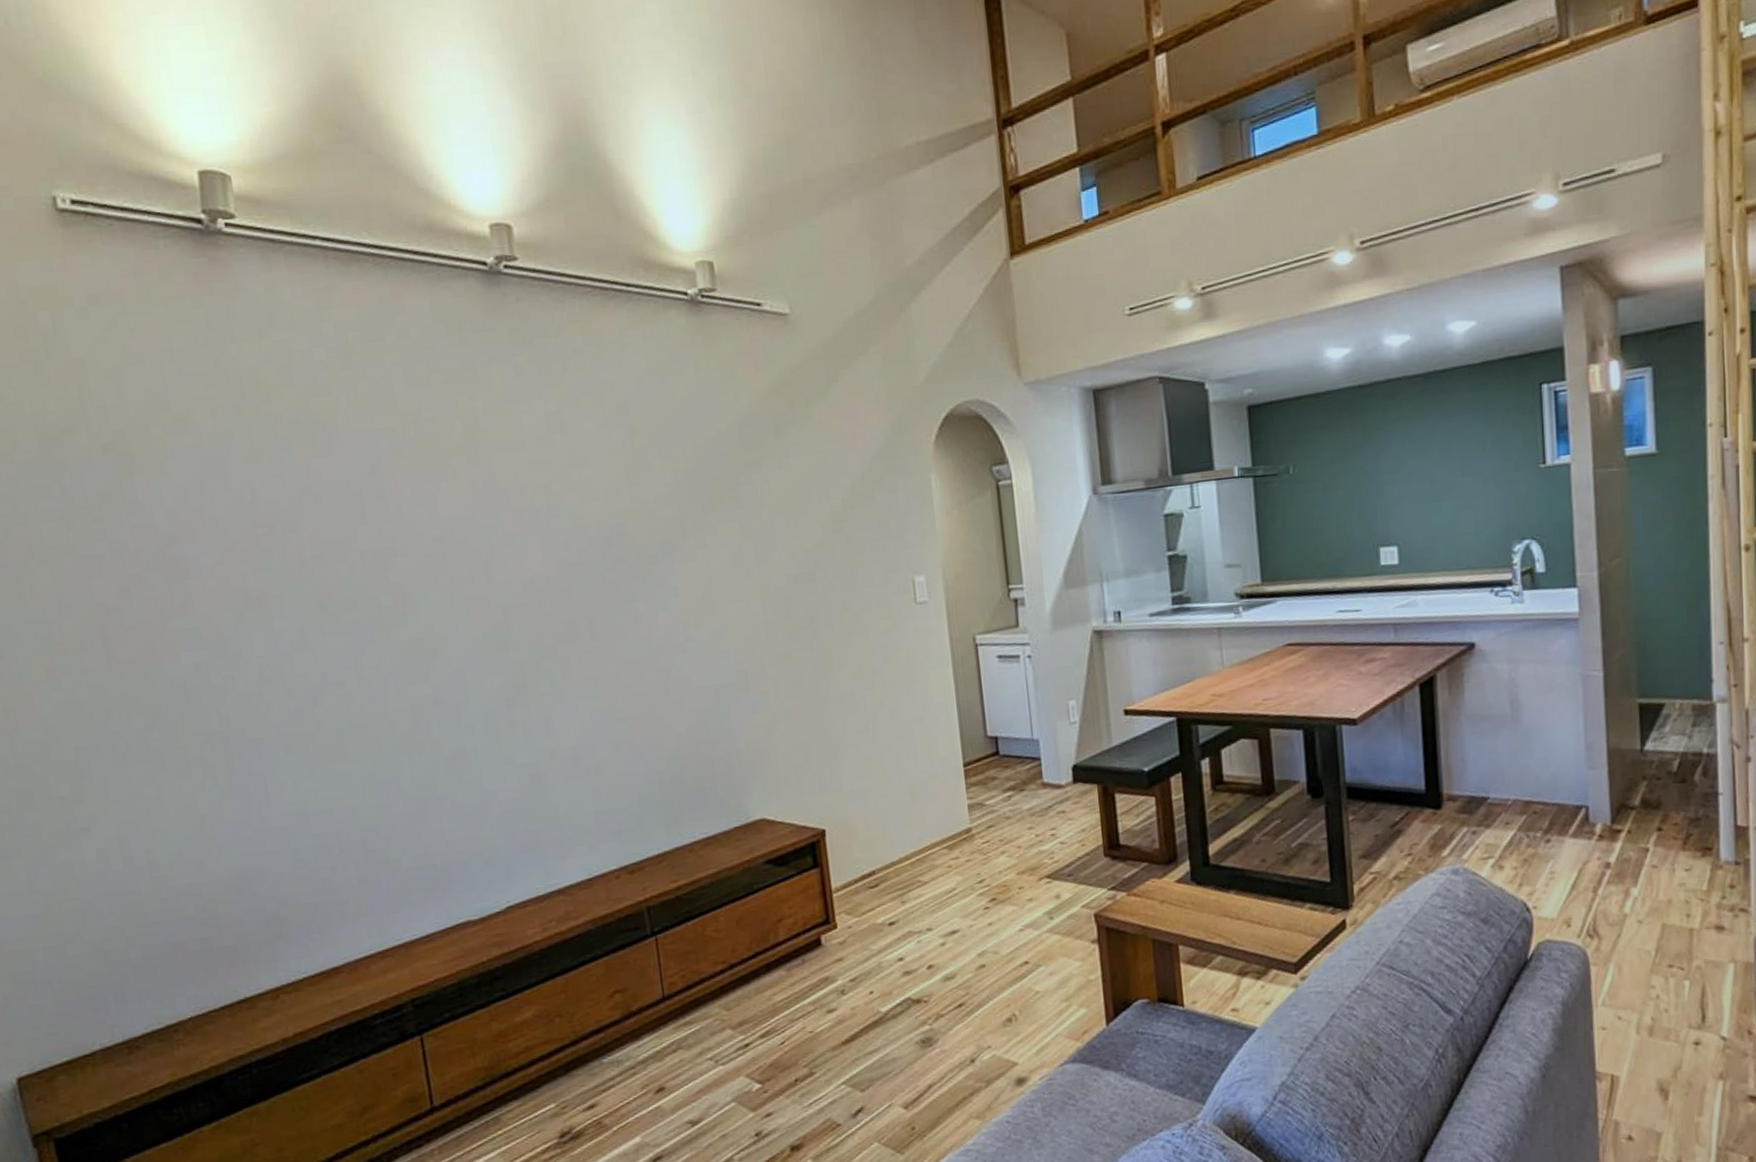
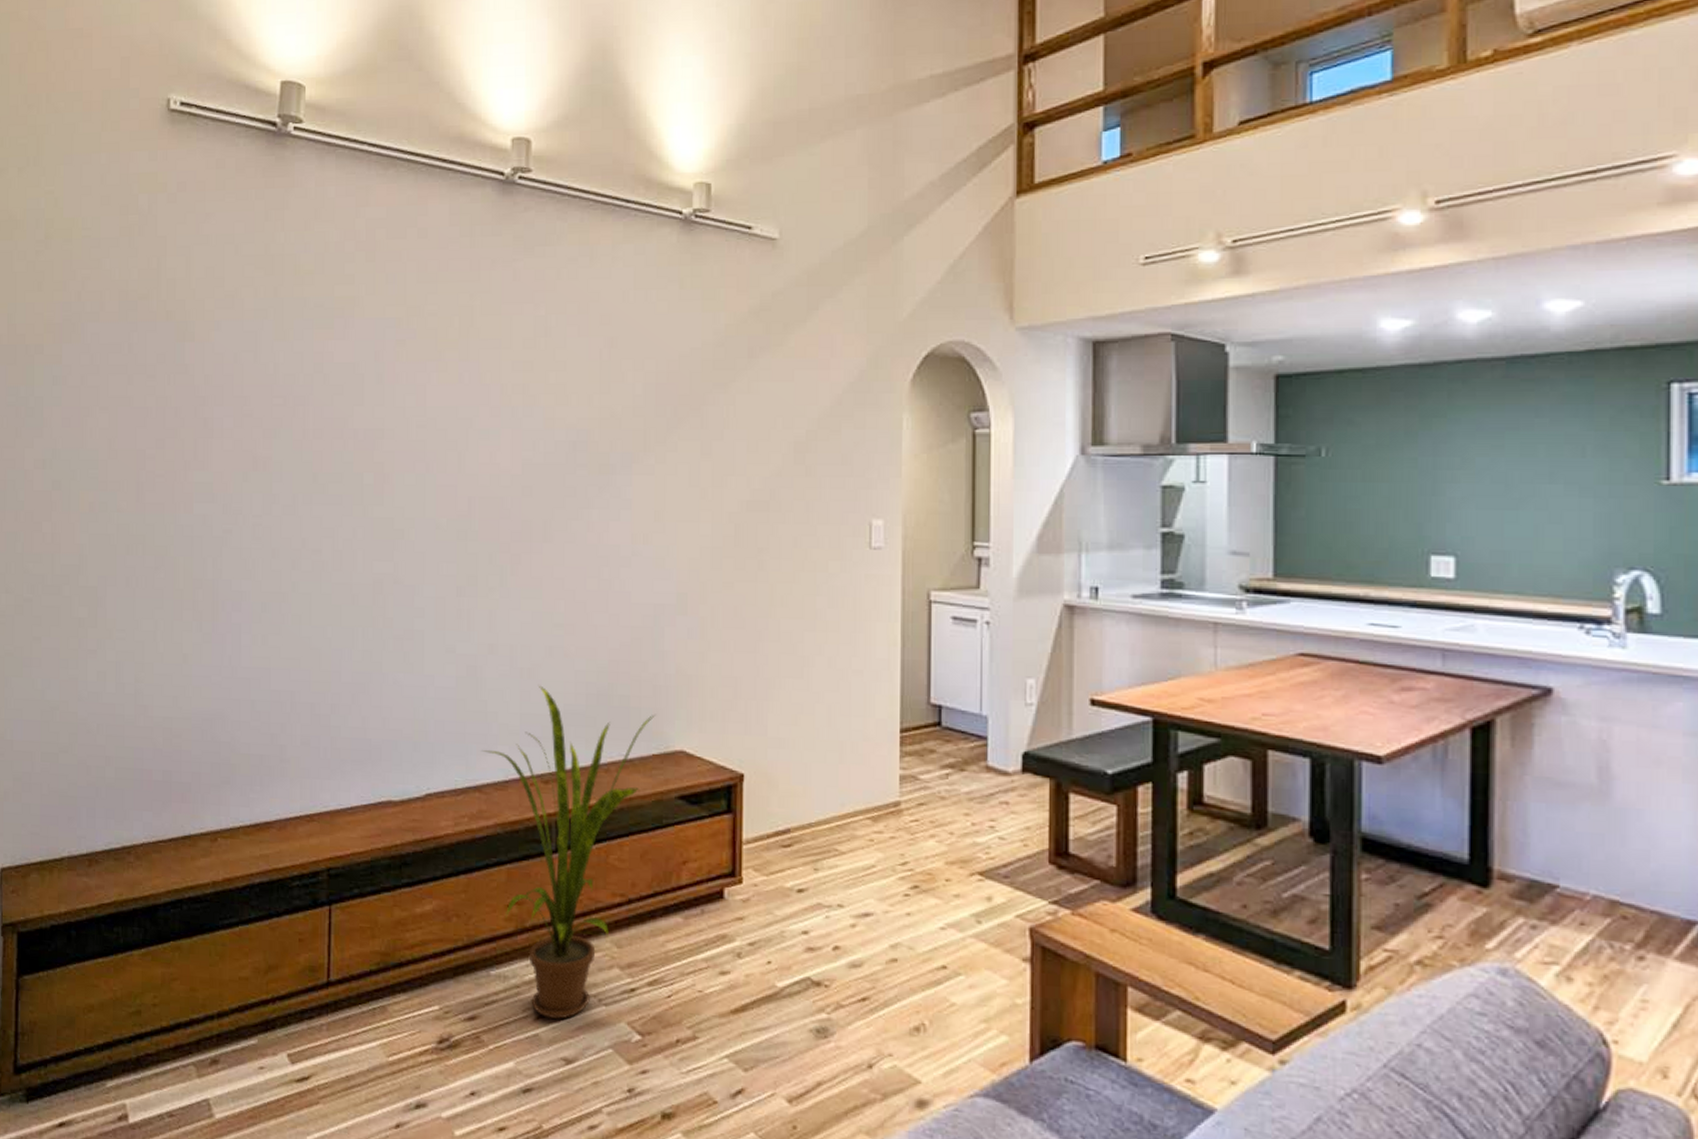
house plant: none [559,781,732,1089] -> present [482,685,655,1019]

